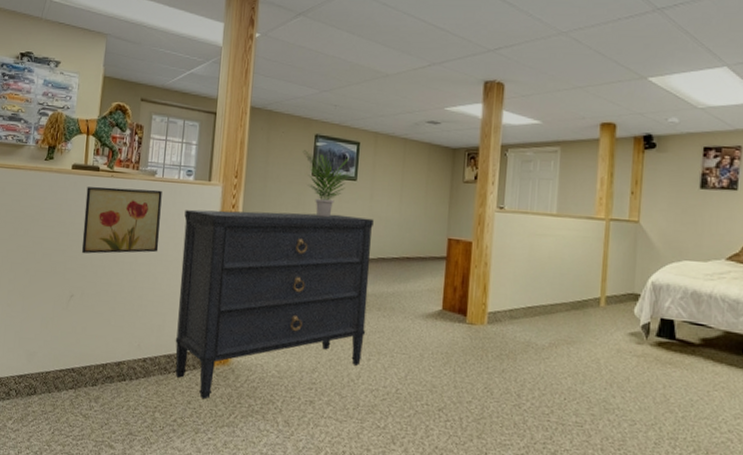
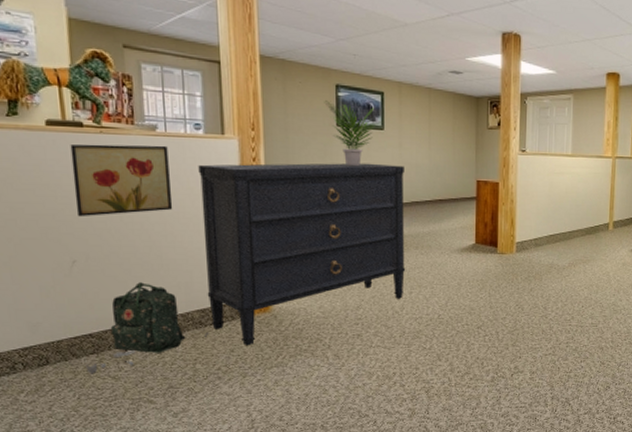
backpack: none [64,321,172,410] -> present [86,282,209,374]

